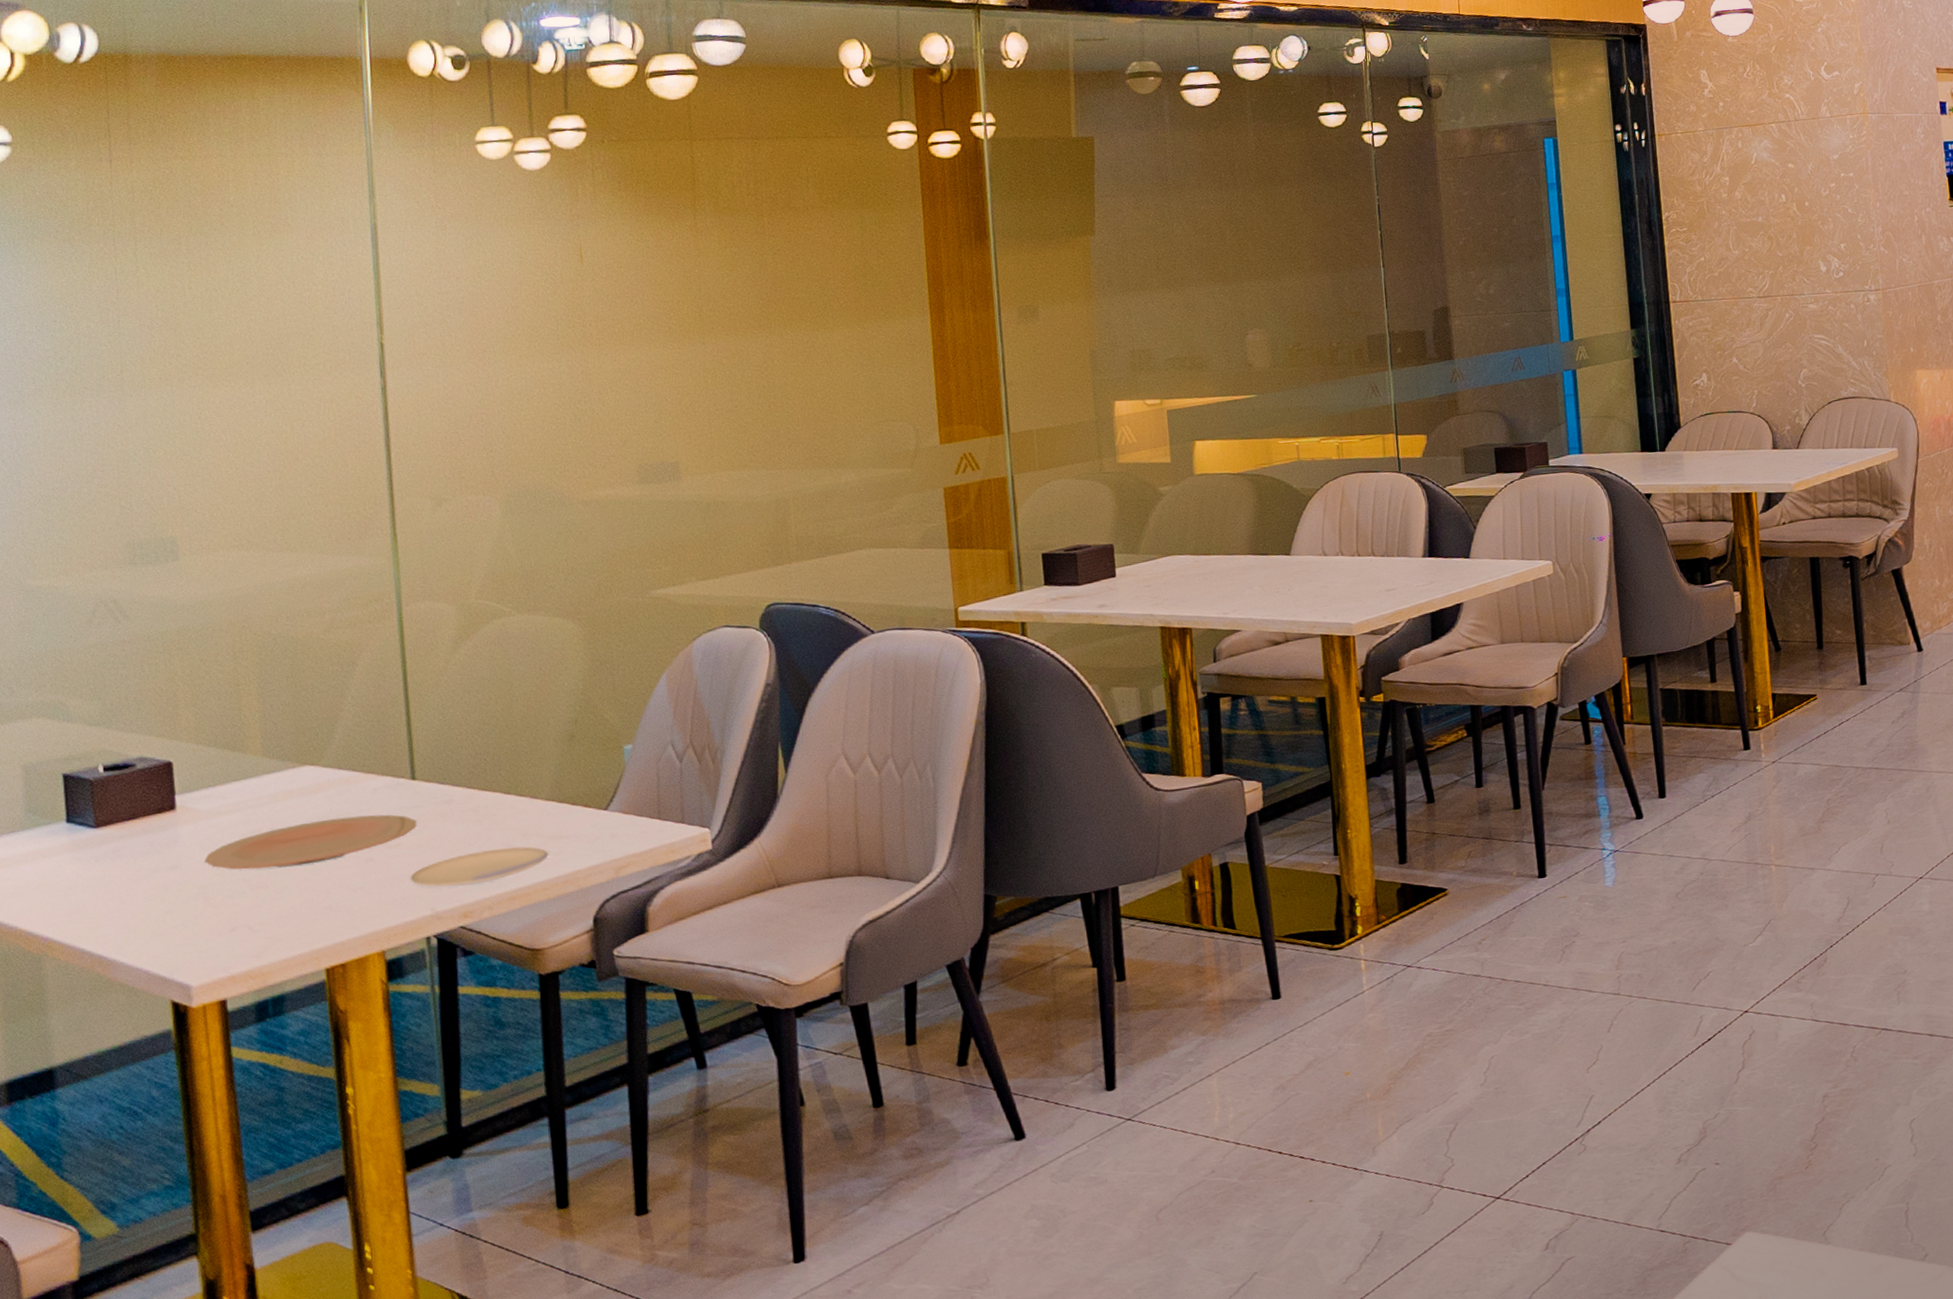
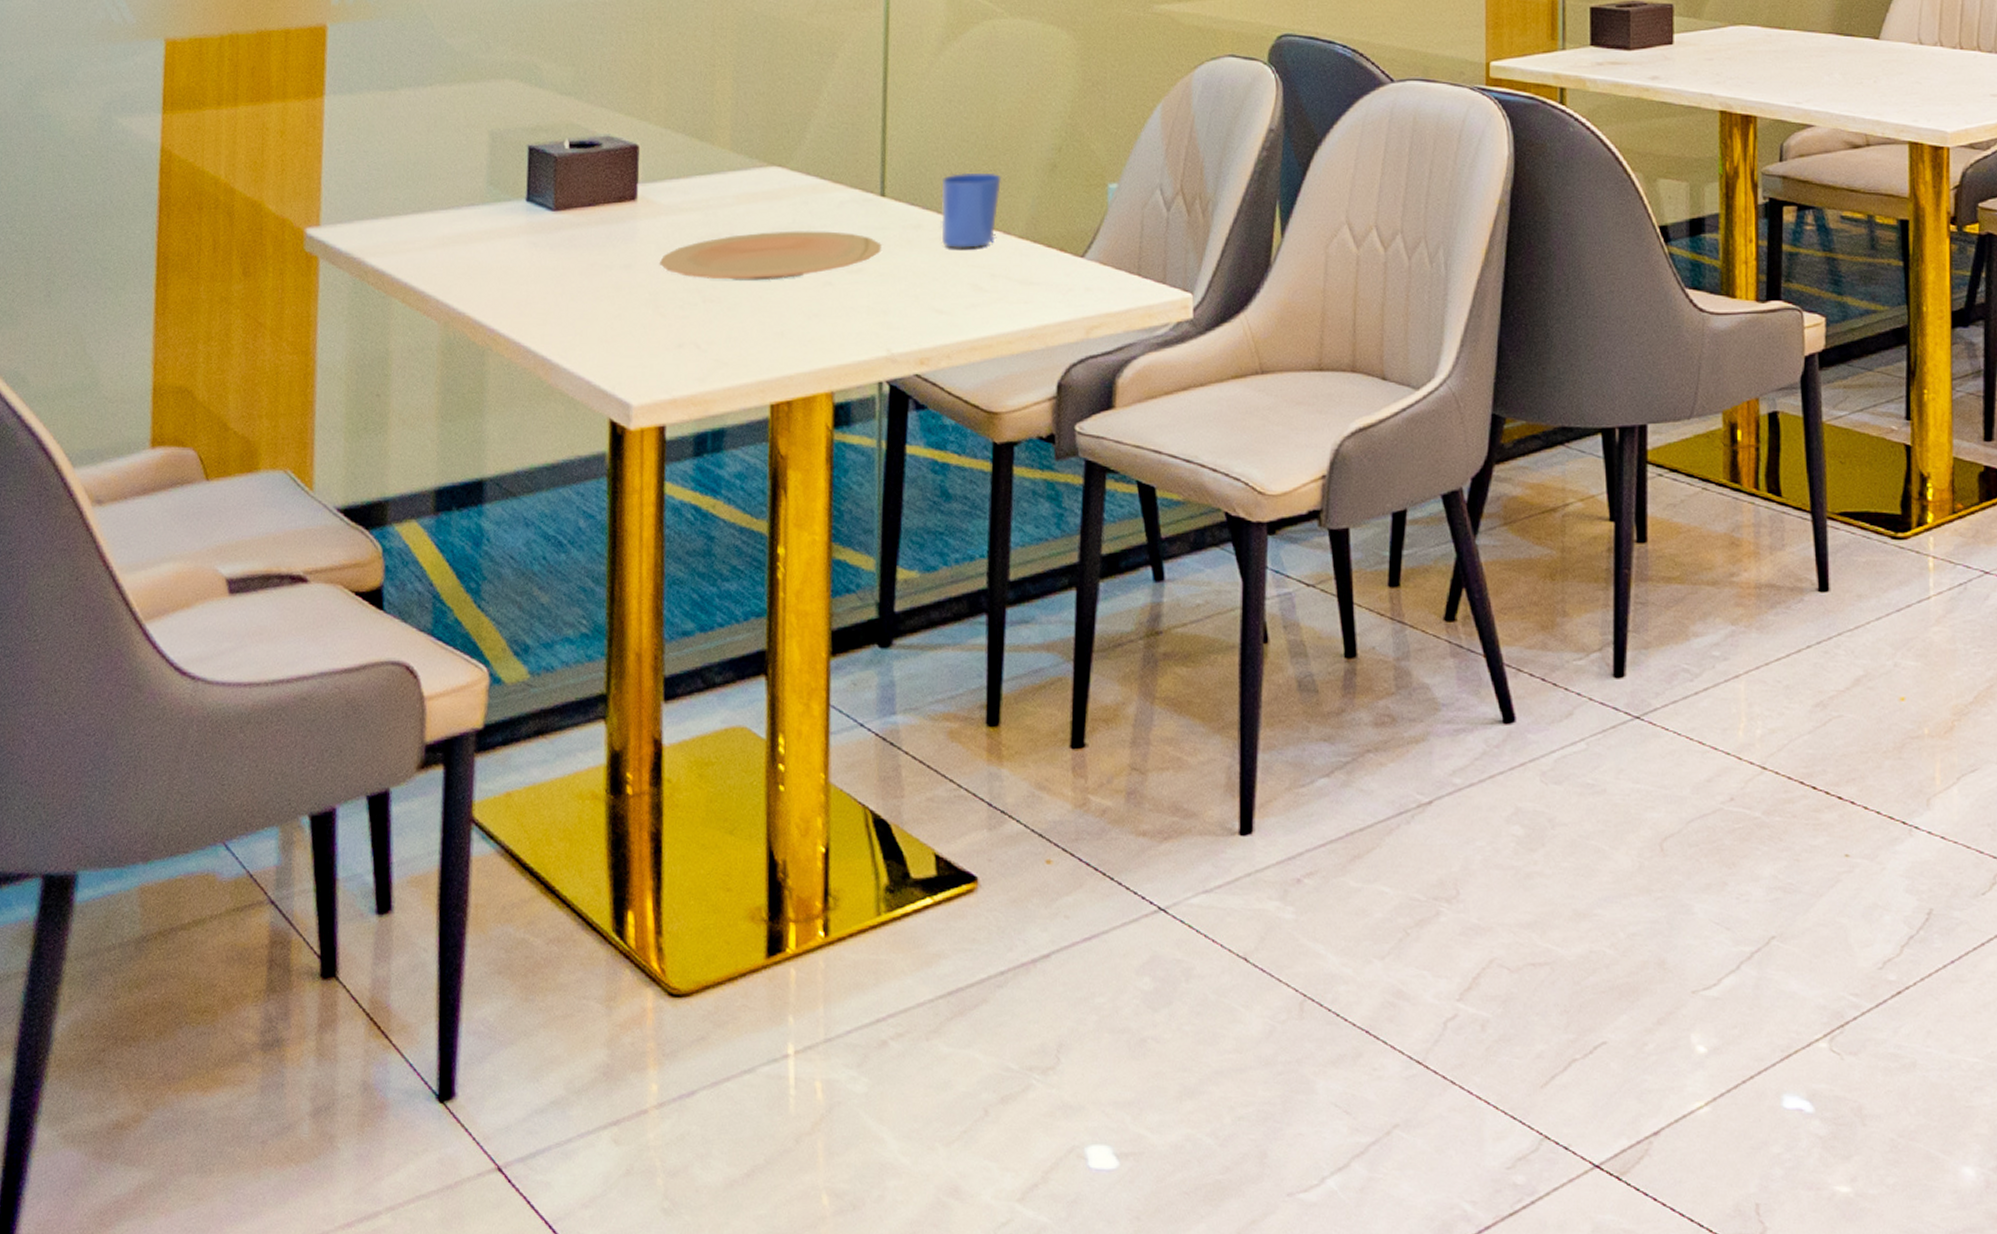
plate: present [410,846,548,888] -> none [868,287,1016,328]
cup: none [469,748,524,816] -> present [941,172,1001,248]

